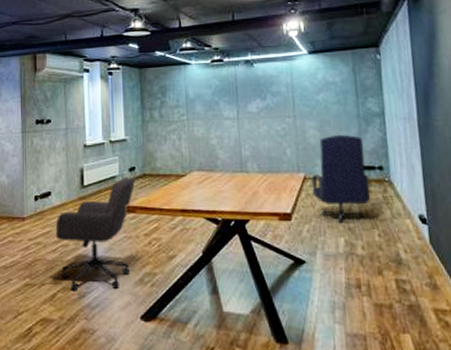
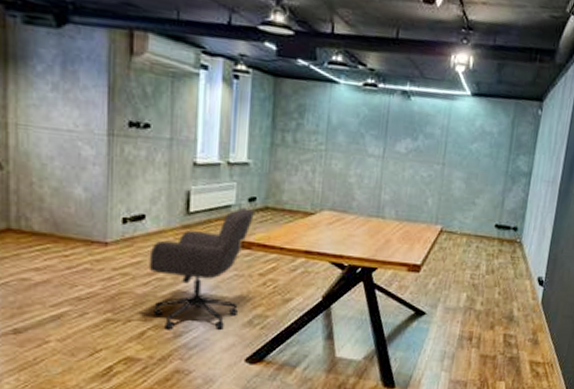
office chair: present [311,134,371,224] -> none [445,189,505,280]

